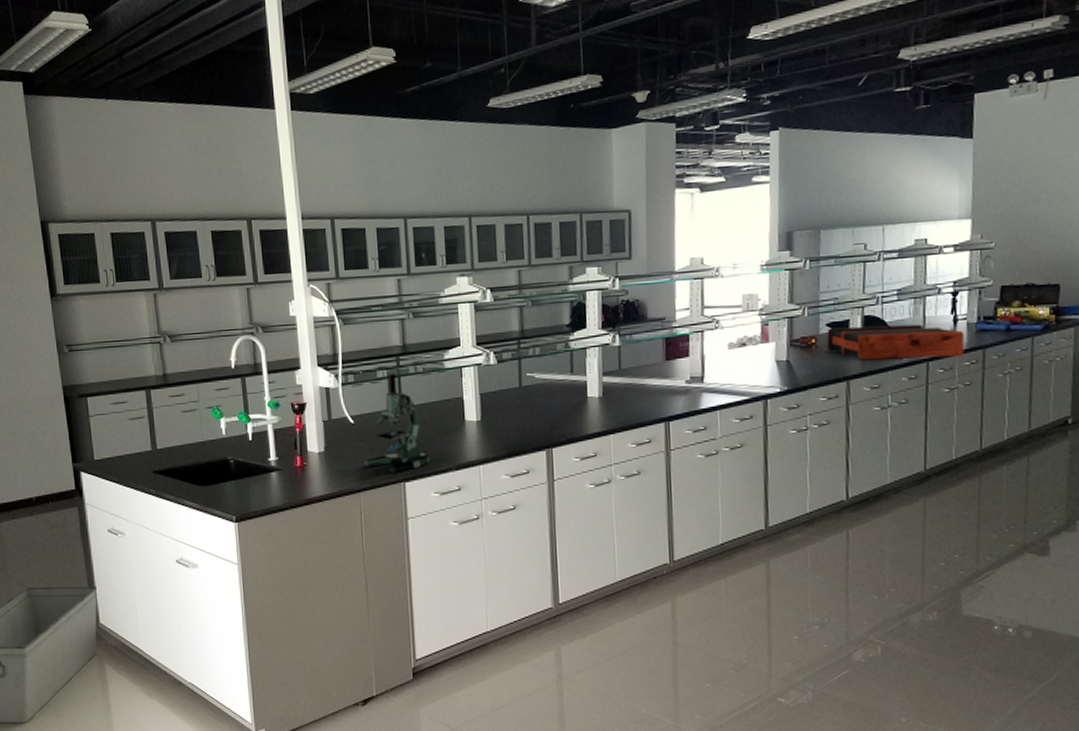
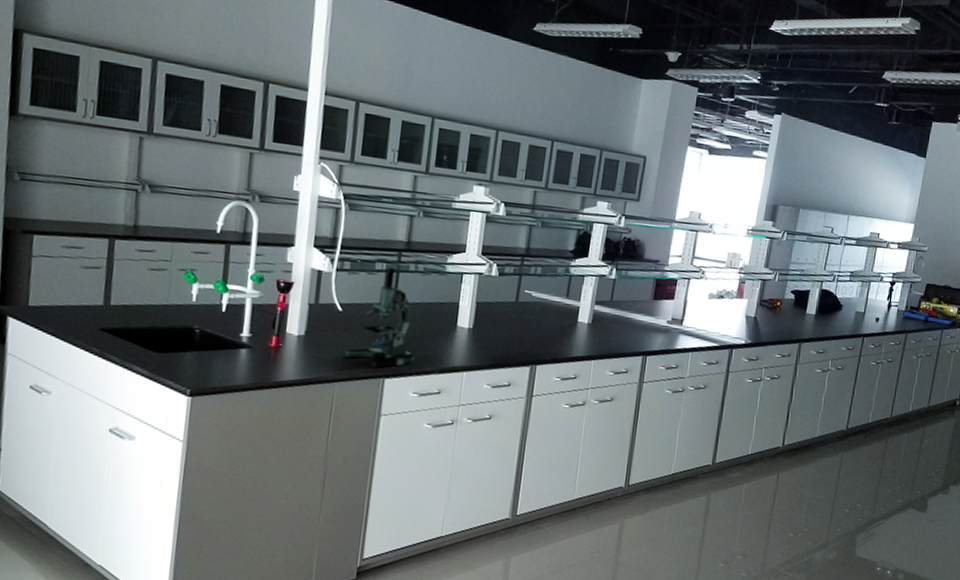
toolbox: present [827,324,965,361] -> none [789,295,894,337]

